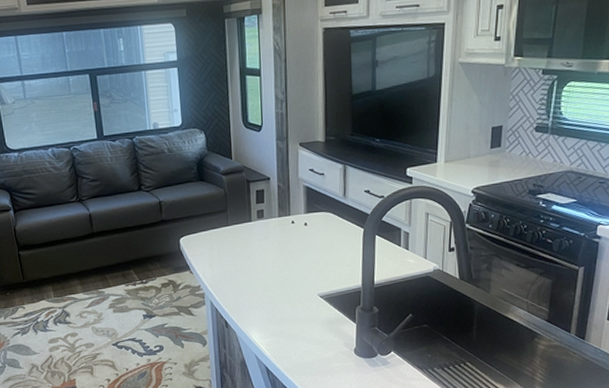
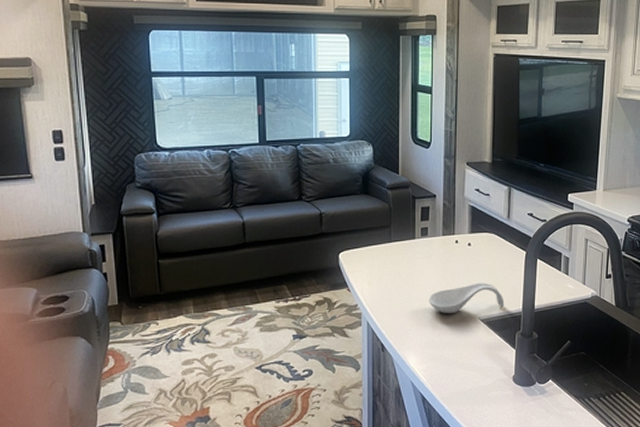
spoon rest: none [267,260,344,292] -> present [428,282,505,314]

